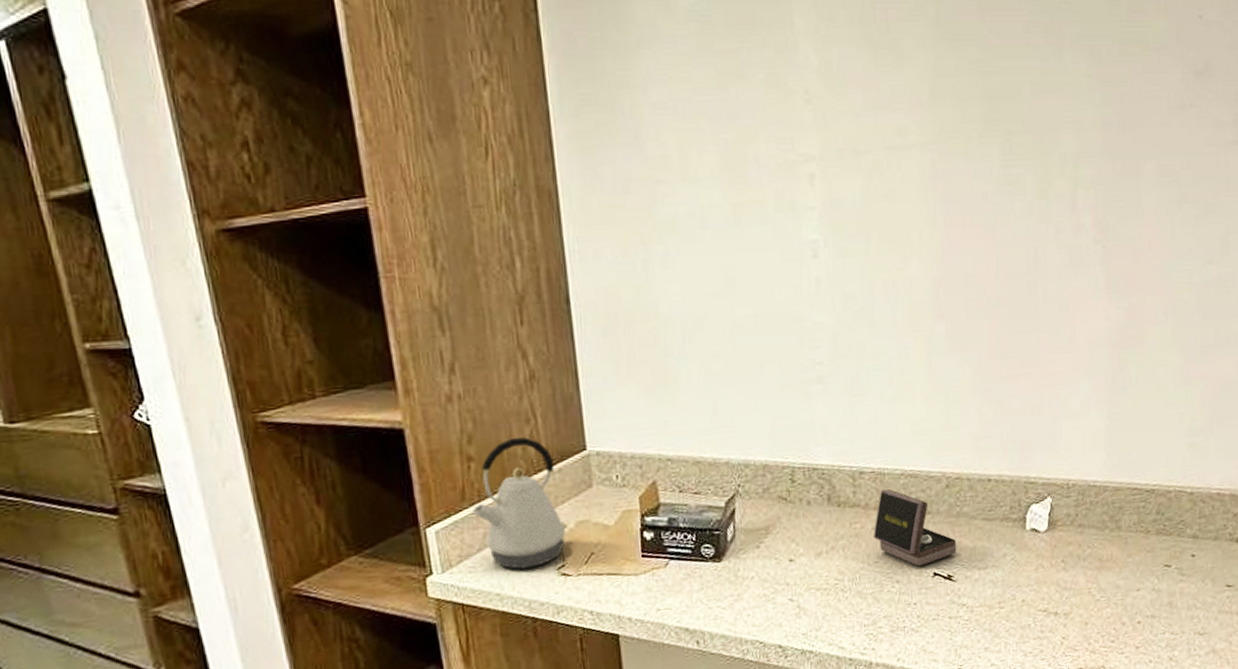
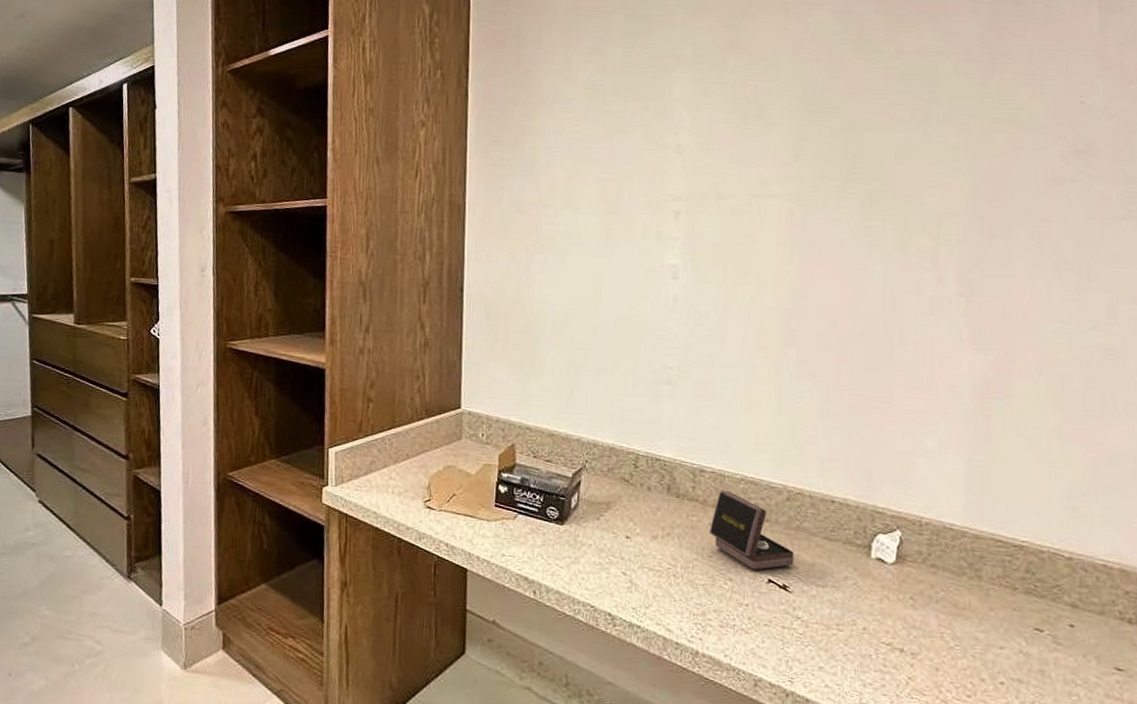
kettle: present [472,437,568,569] -> none [365,388,437,497]

